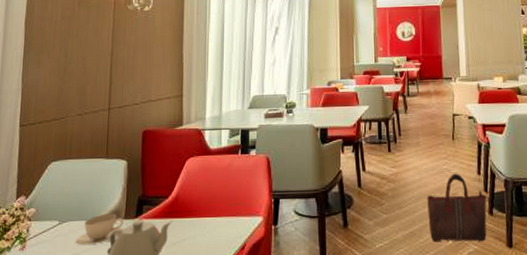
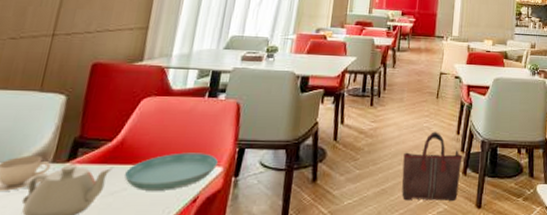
saucer: none [182,204,259,240] -> present [124,152,219,191]

